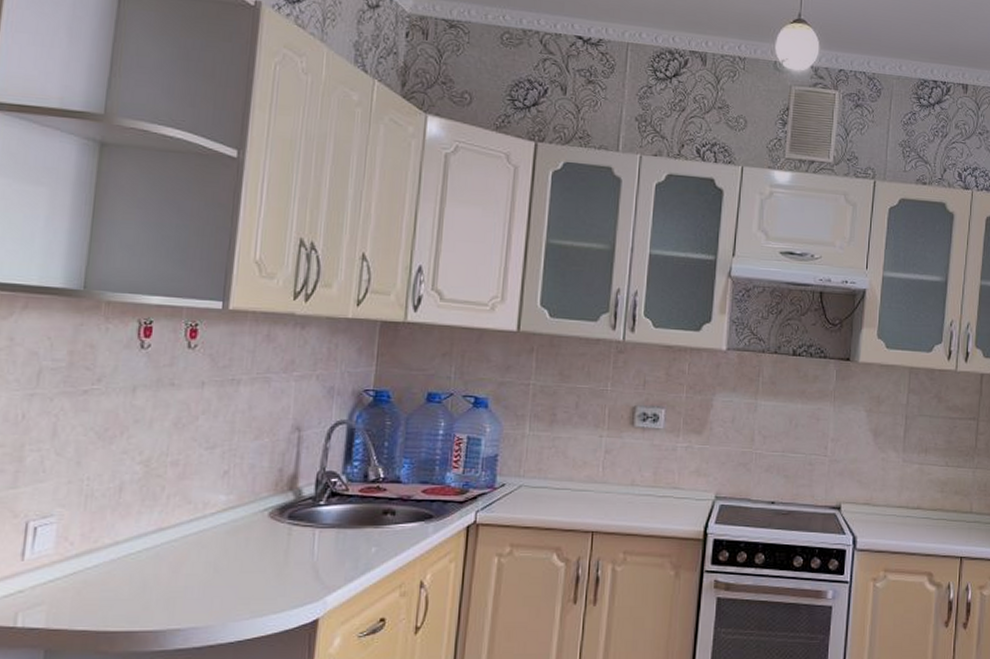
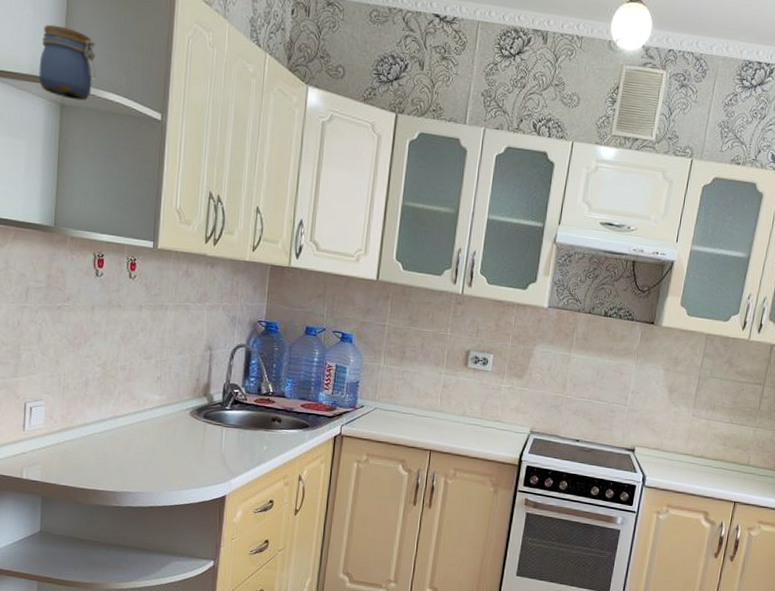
jar: none [71,50,153,138] -> present [38,24,96,101]

